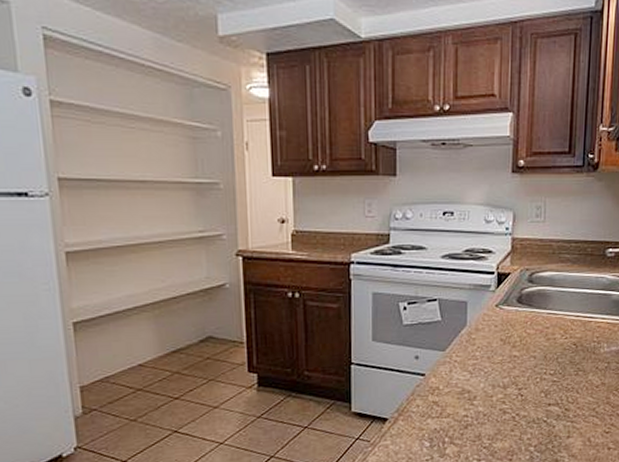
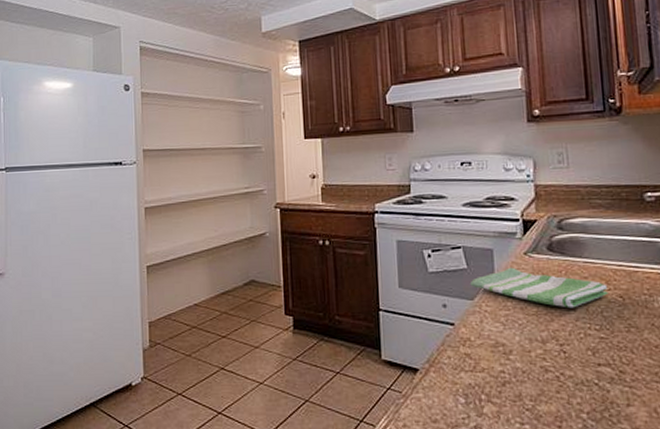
dish towel: none [442,319,565,356] -> present [469,267,608,308]

